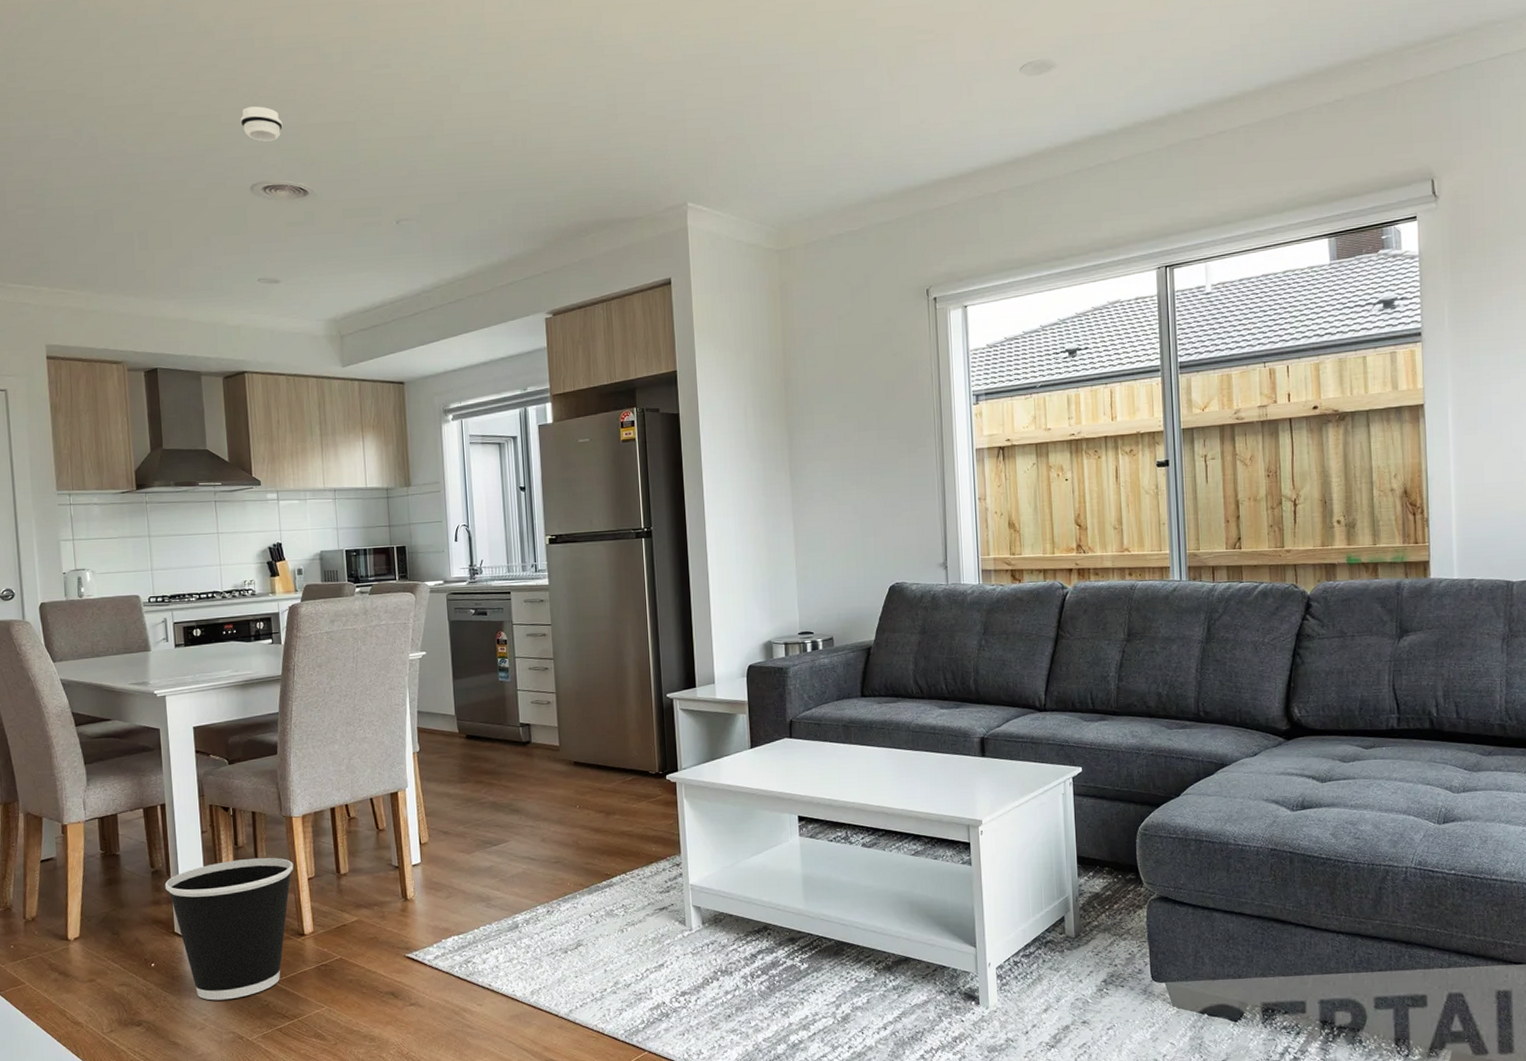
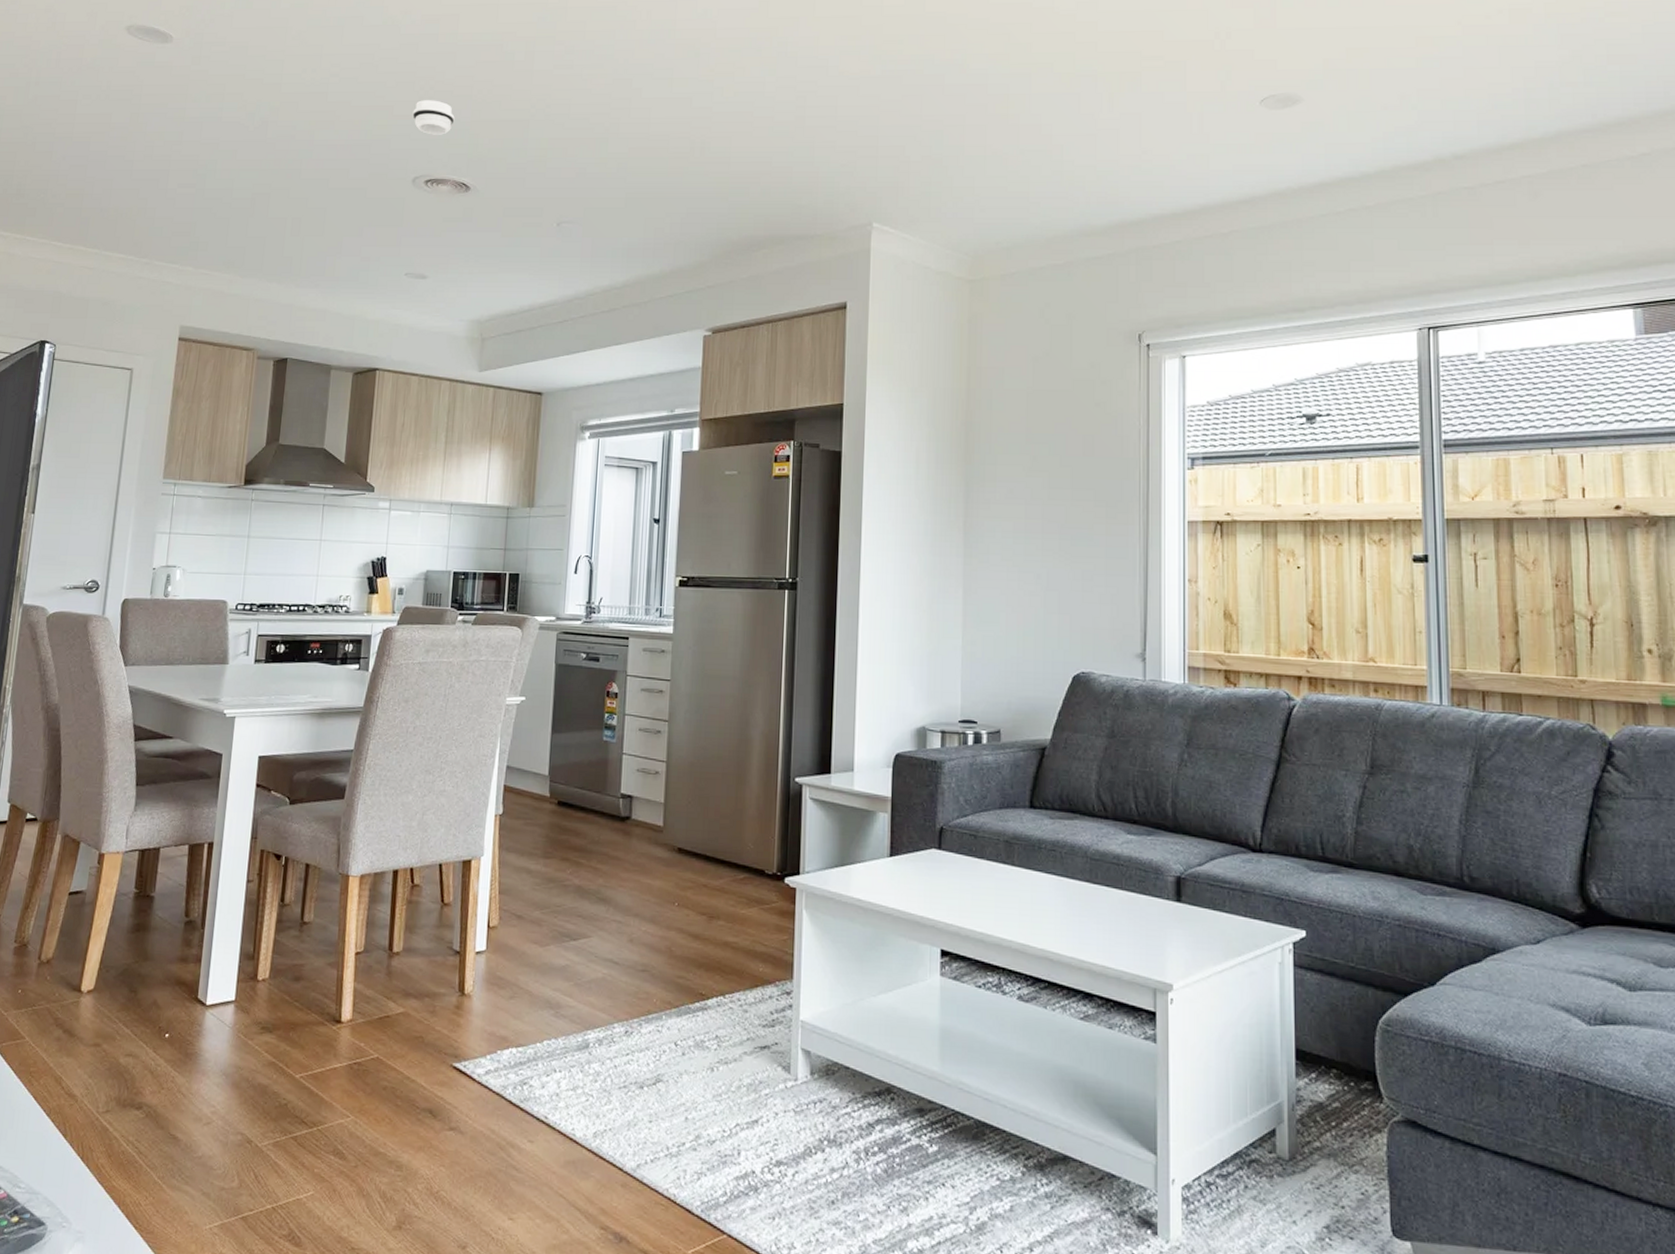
wastebasket: present [164,857,294,1001] -> none [196,919,342,1091]

